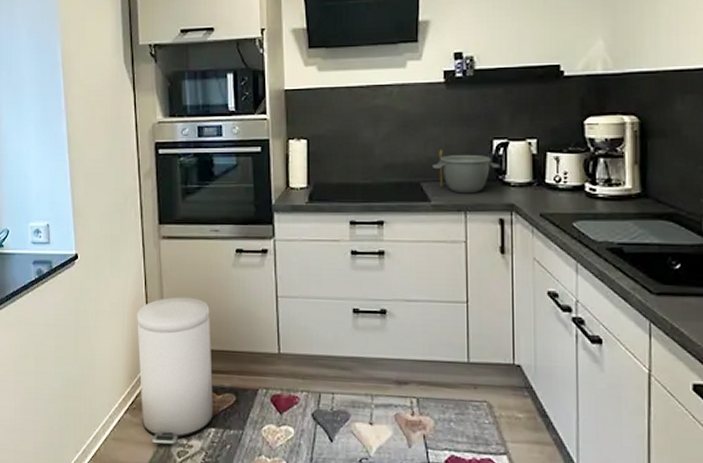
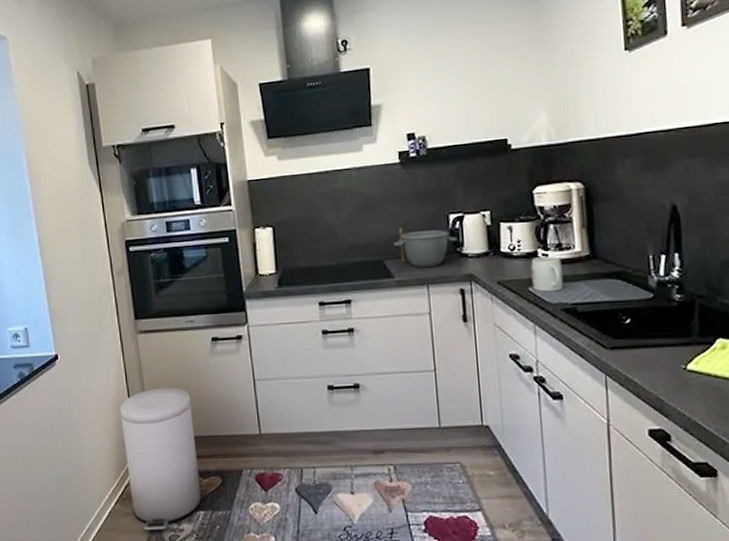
mug: none [577,192,610,229] -> present [531,256,563,292]

